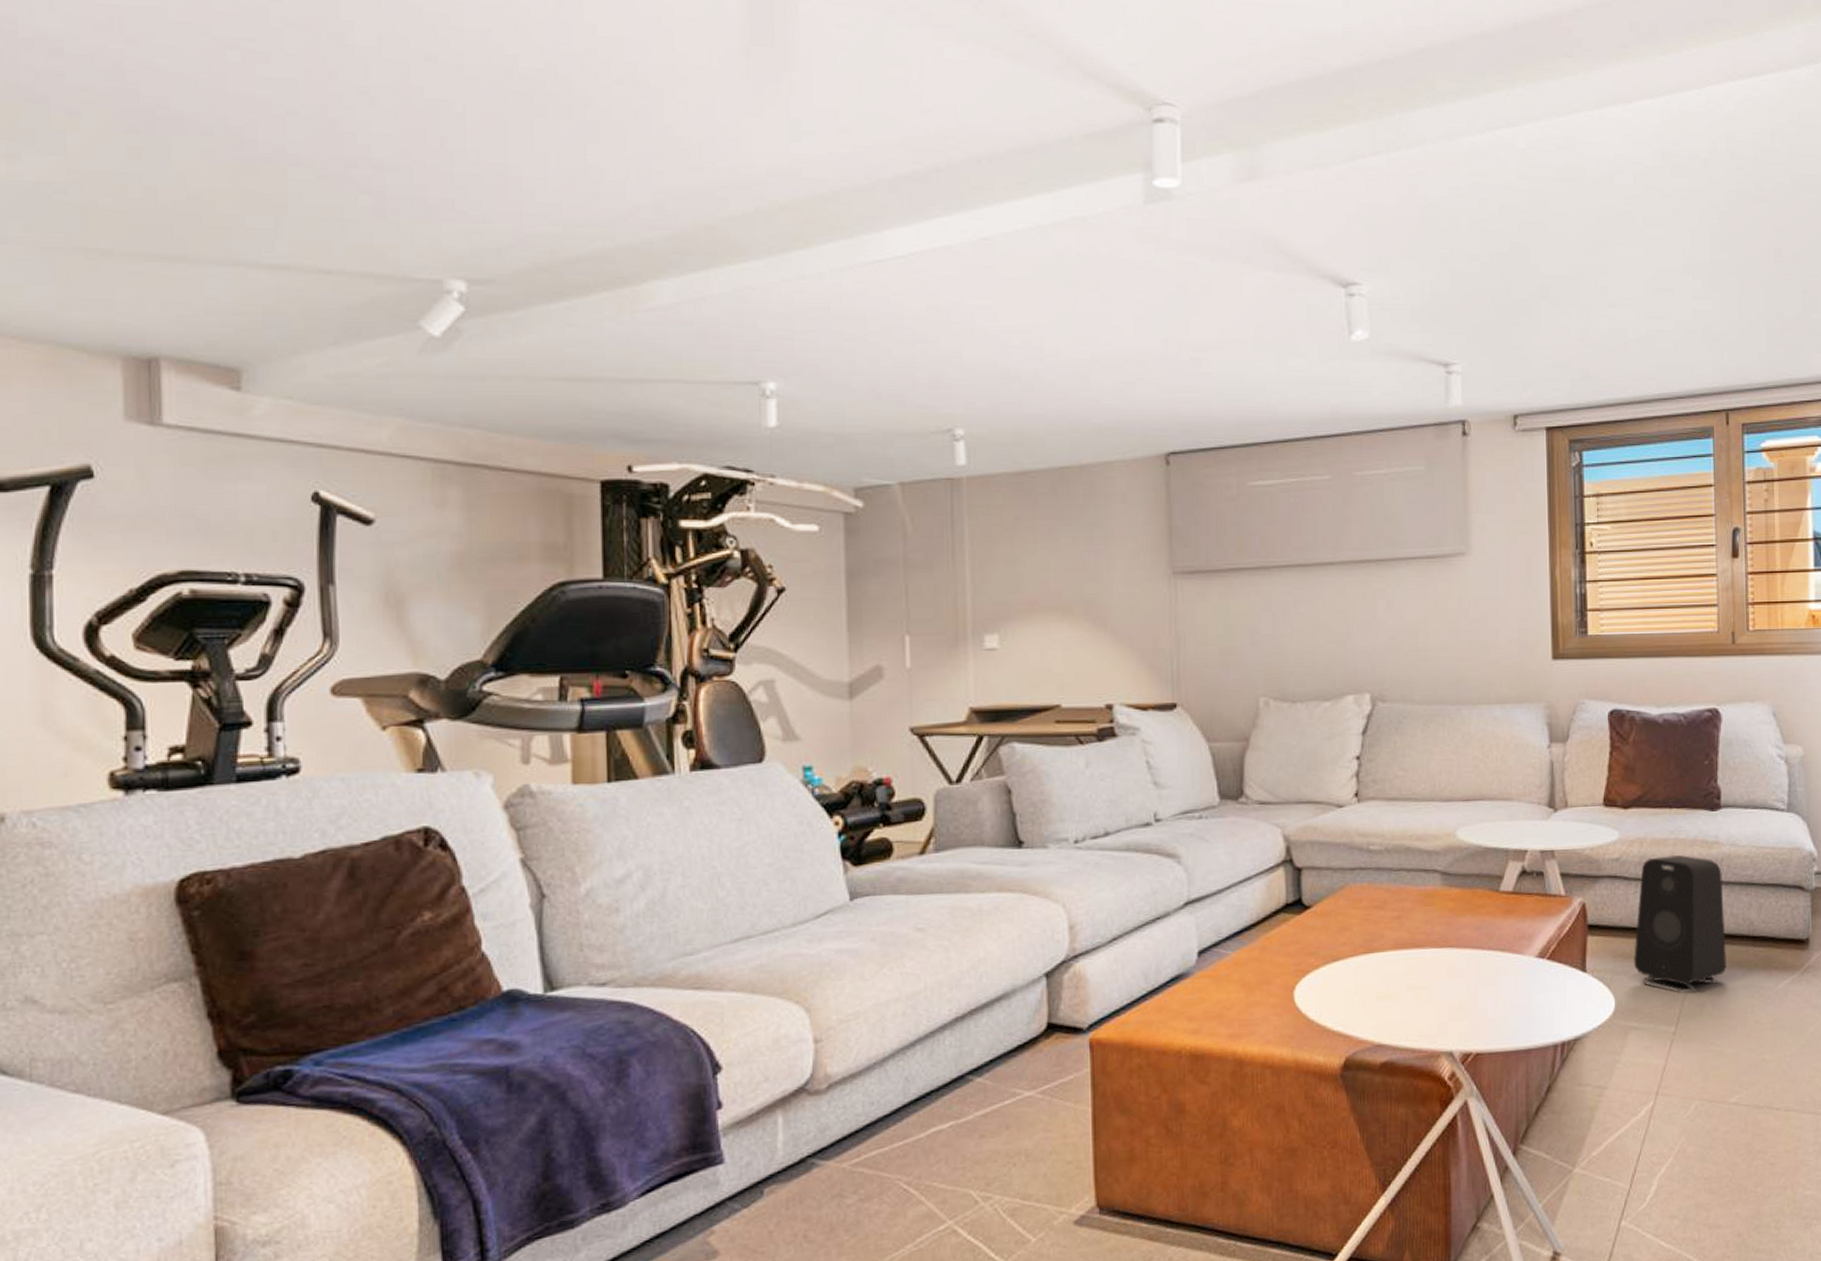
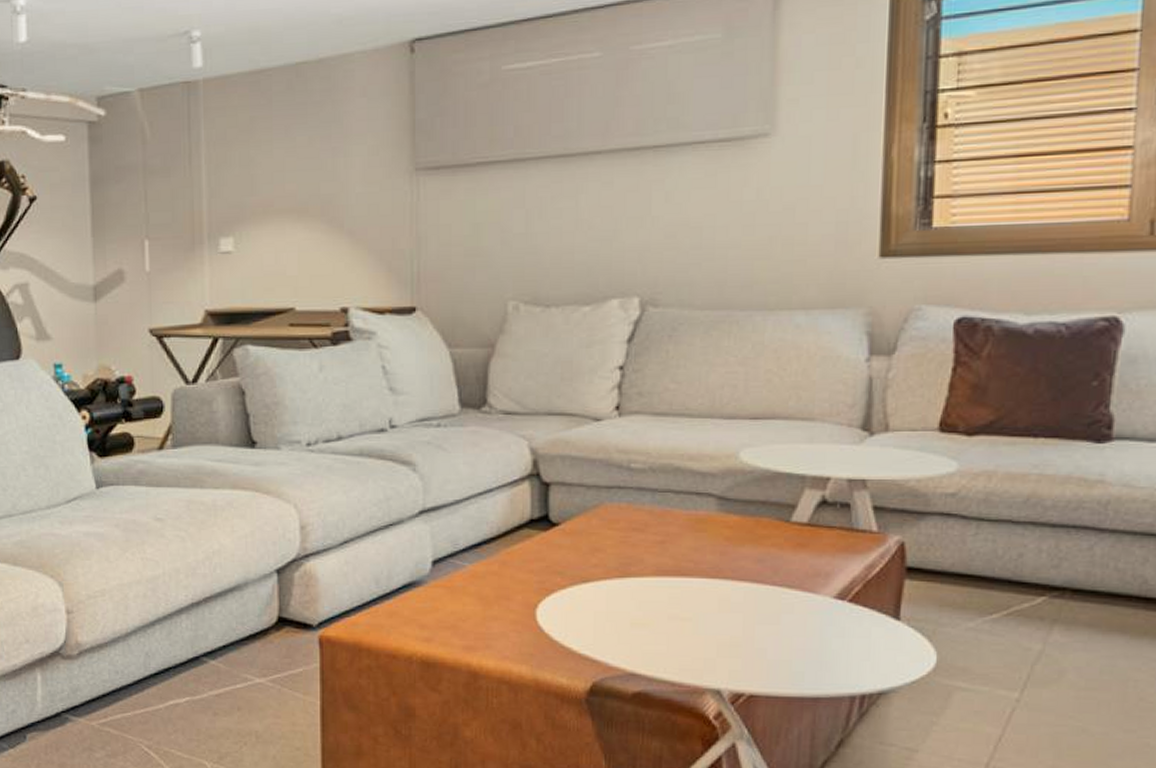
speaker: present [1634,855,1727,994] -> none [967,493,1106,657]

